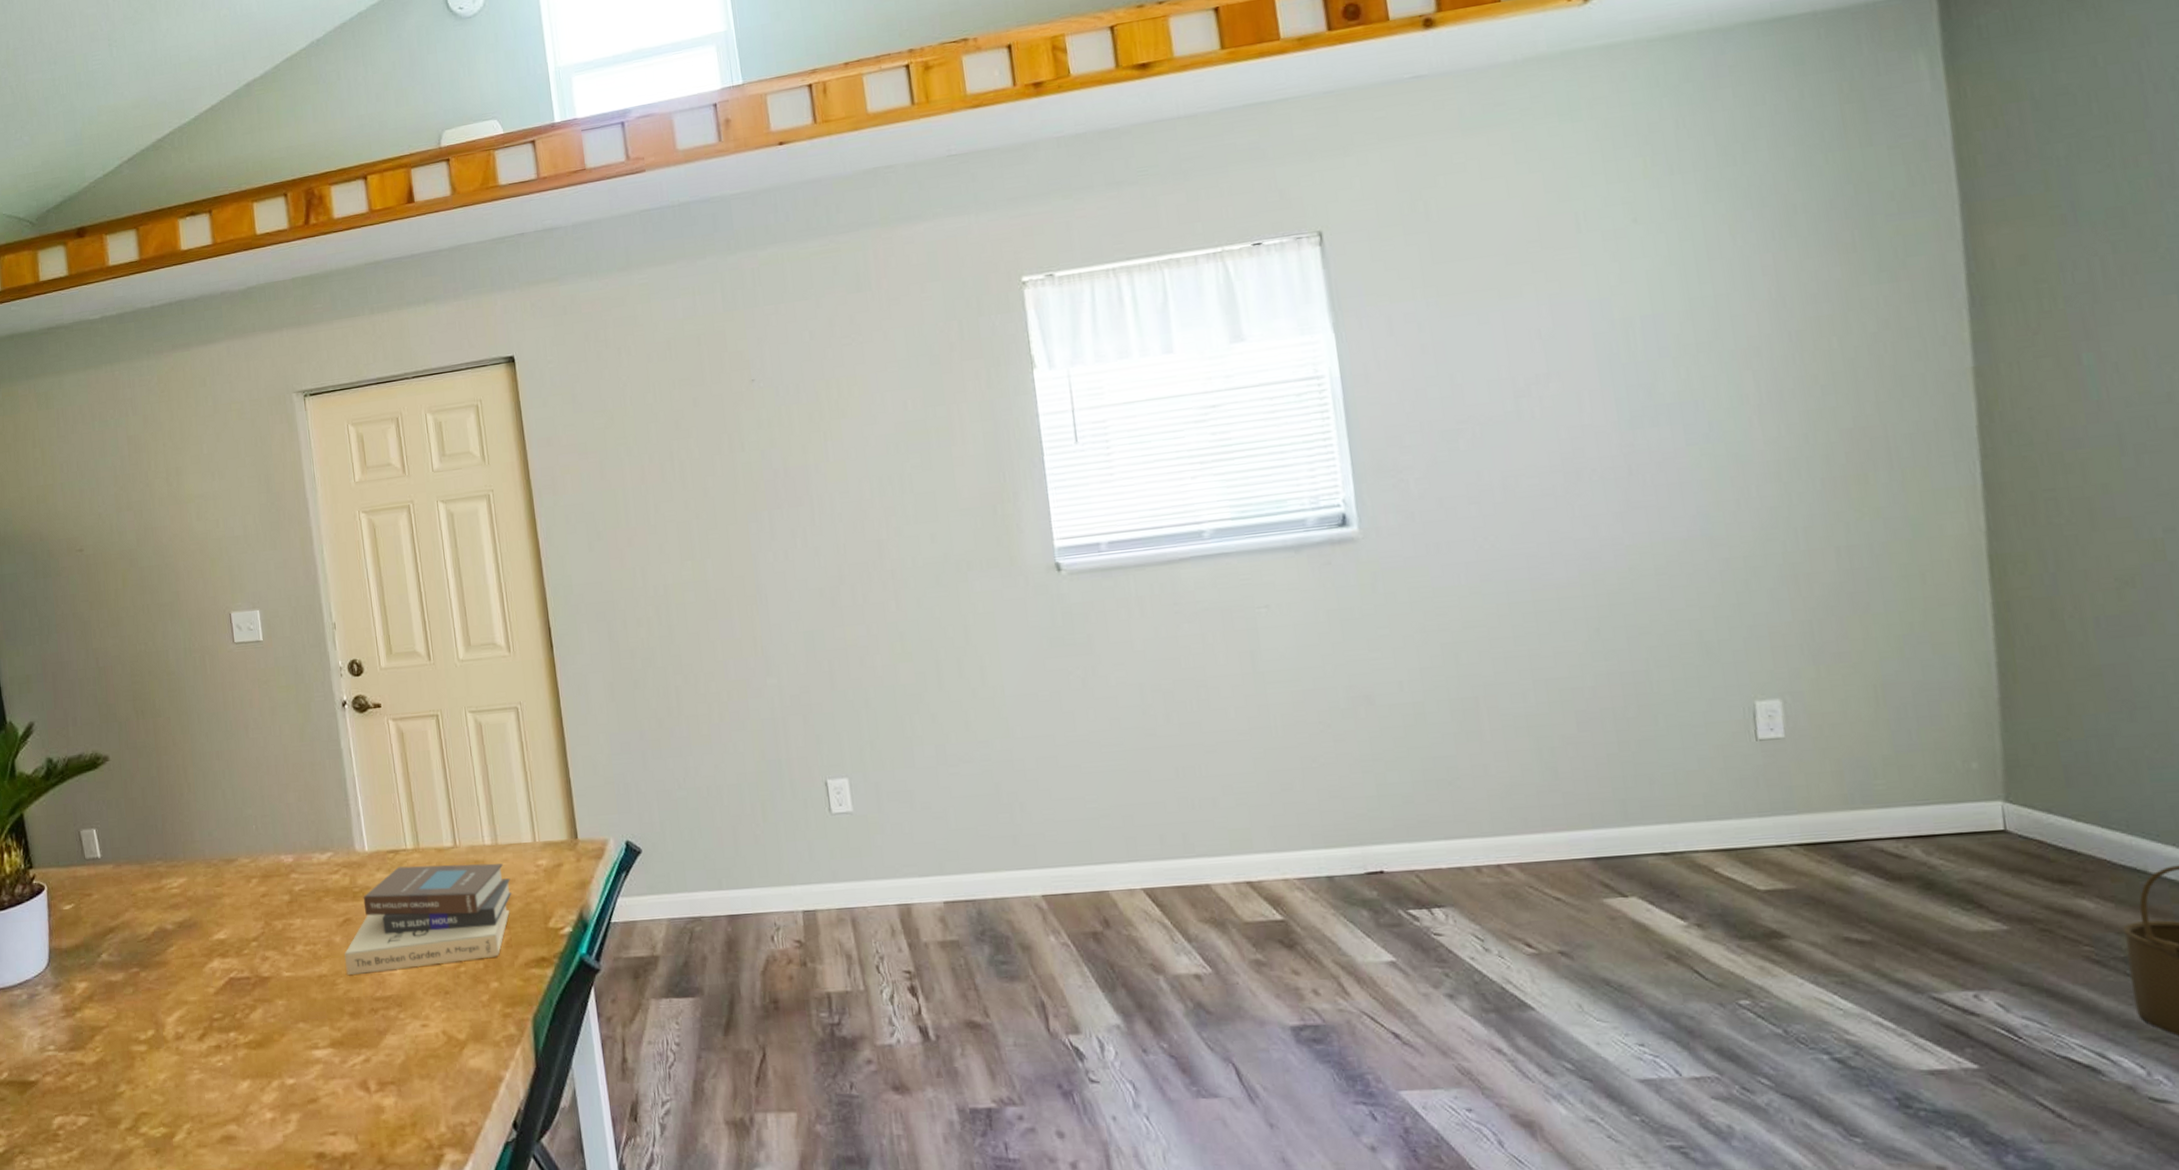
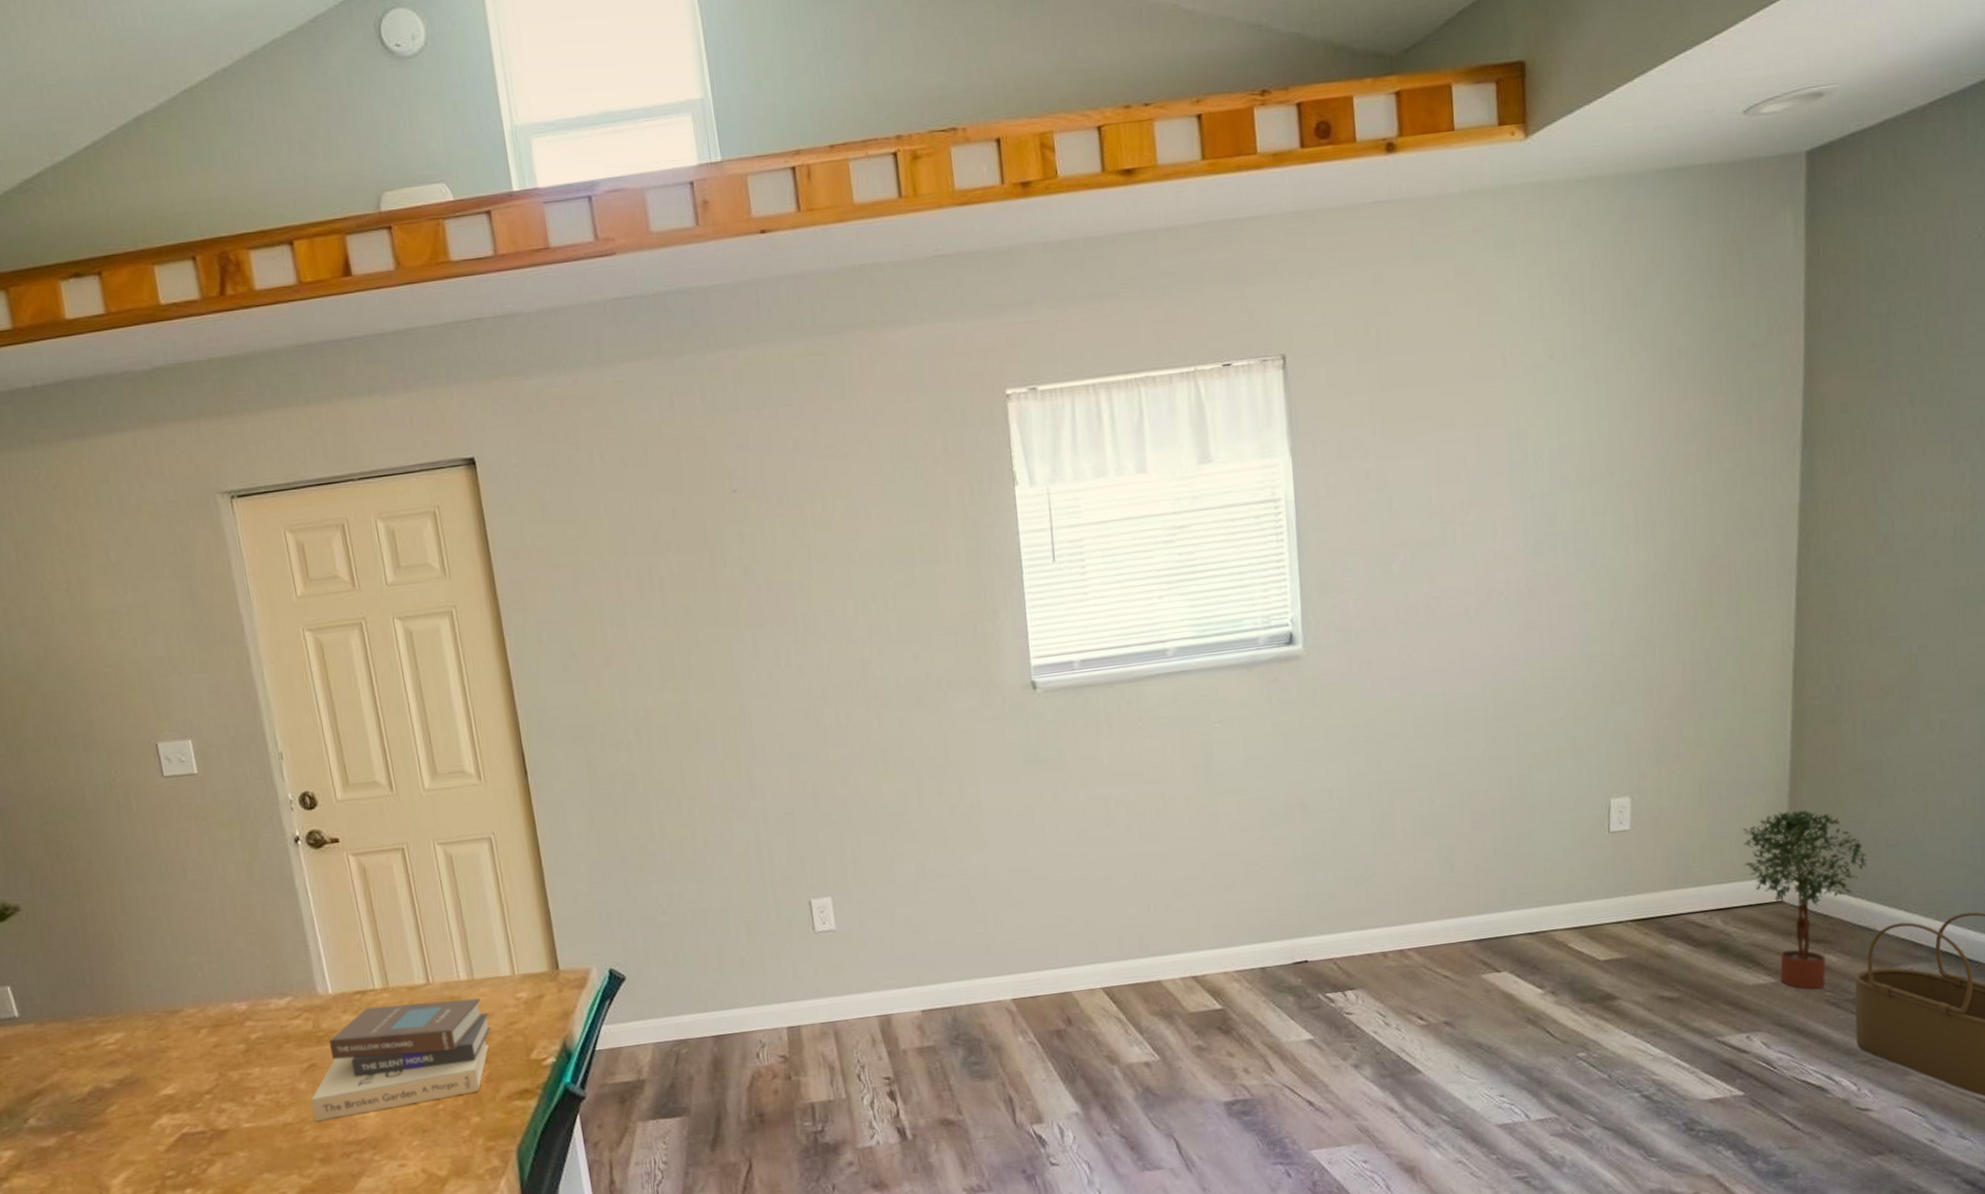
potted tree: none [1939,721,2125,942] -> present [1742,809,1868,989]

